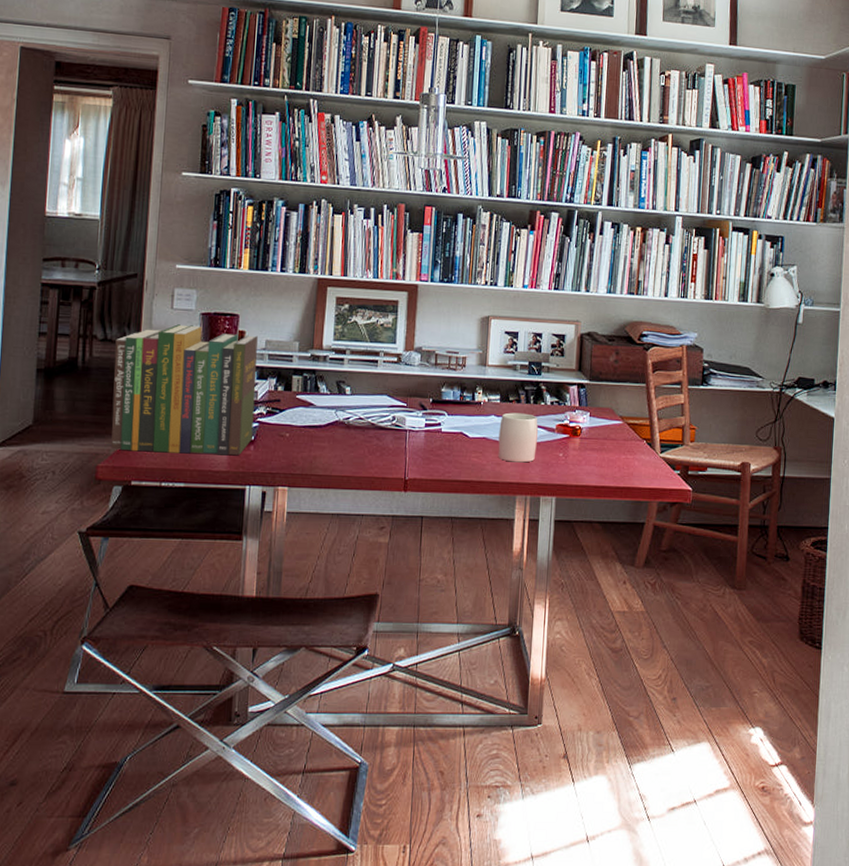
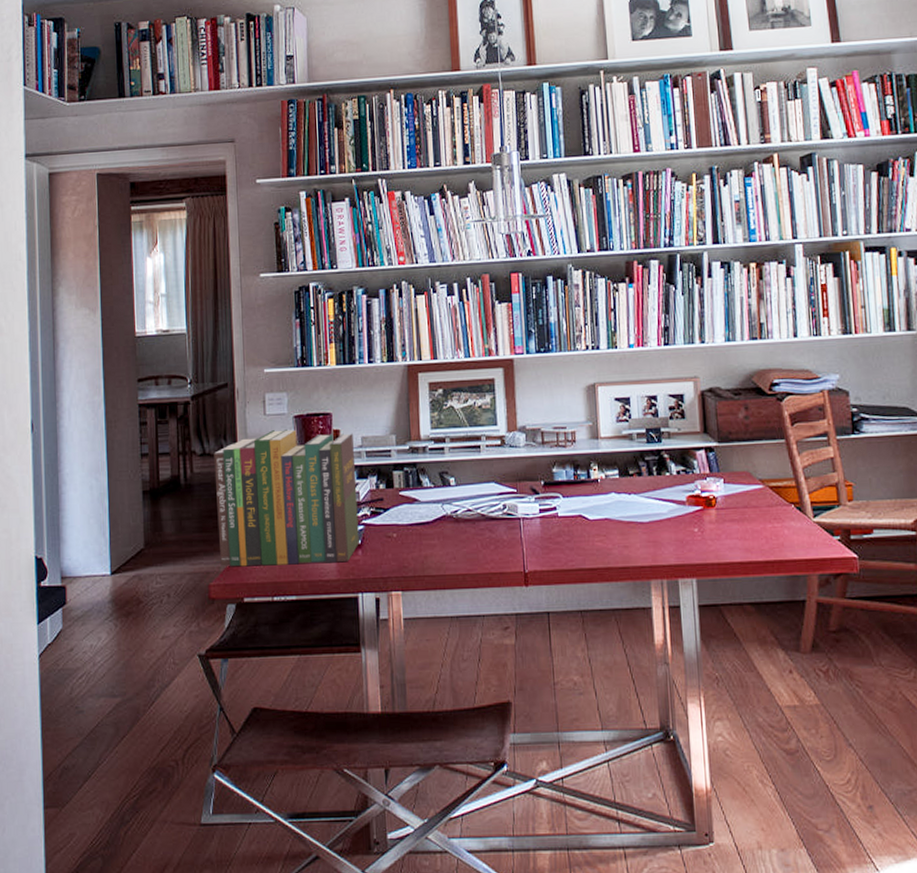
mug: present [498,412,538,463] -> none [621,487,668,543]

